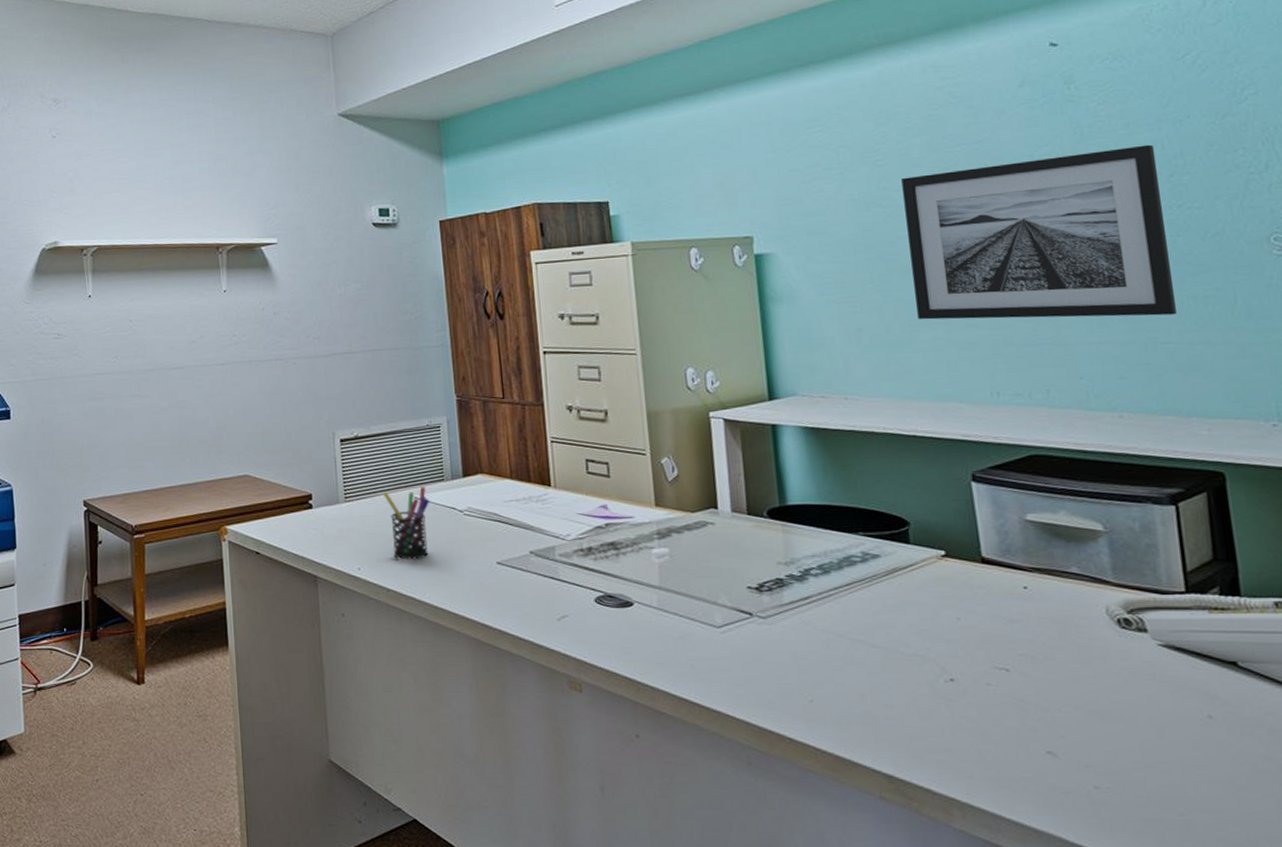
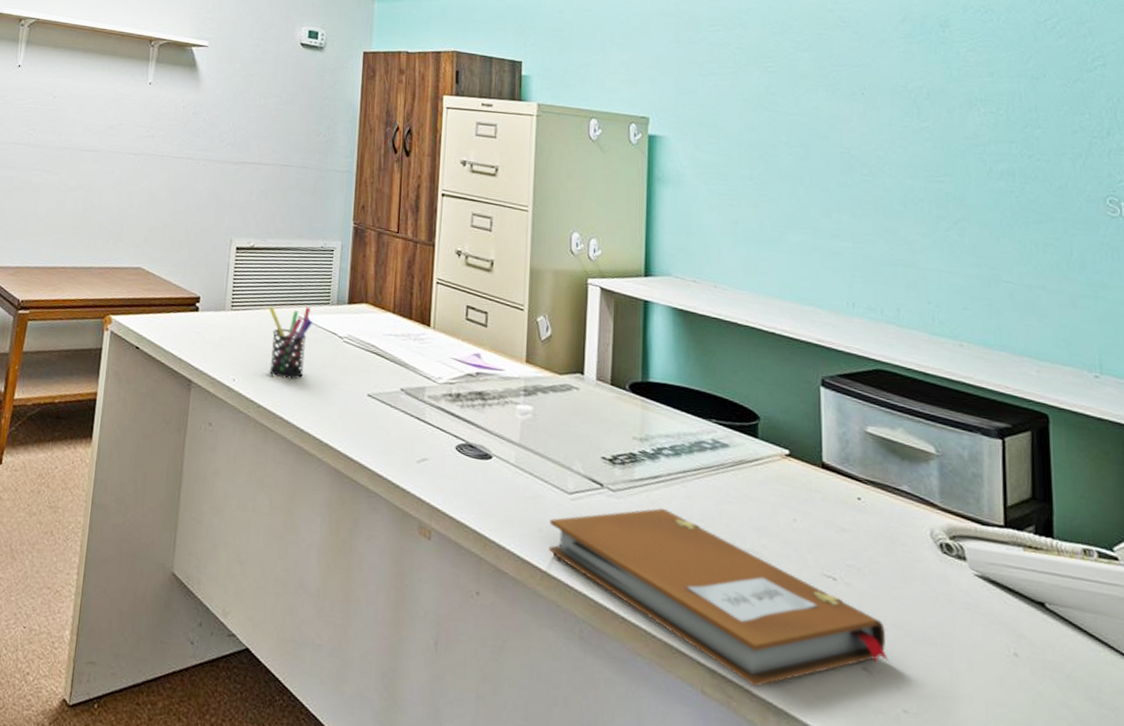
notebook: none [701,628,1073,785] -> present [549,508,888,687]
wall art: present [901,144,1178,320] -> none [788,86,1020,257]

